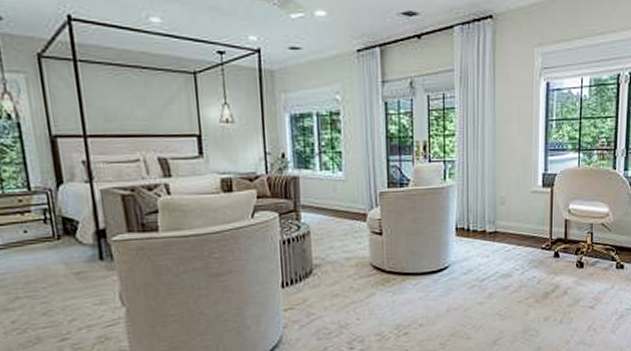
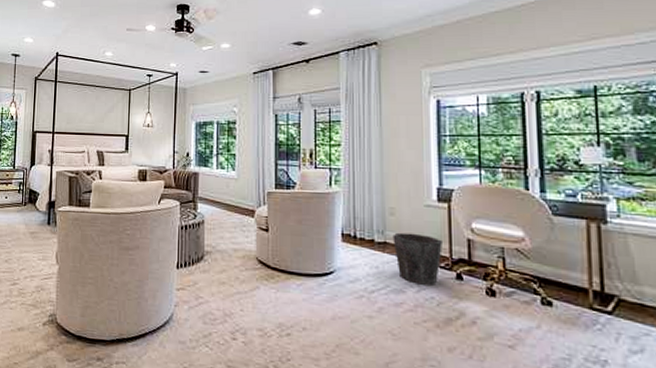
waste bin: none [502,219,544,267] -> present [393,232,442,286]

